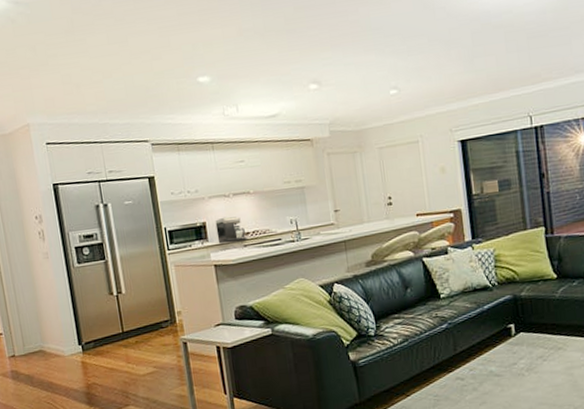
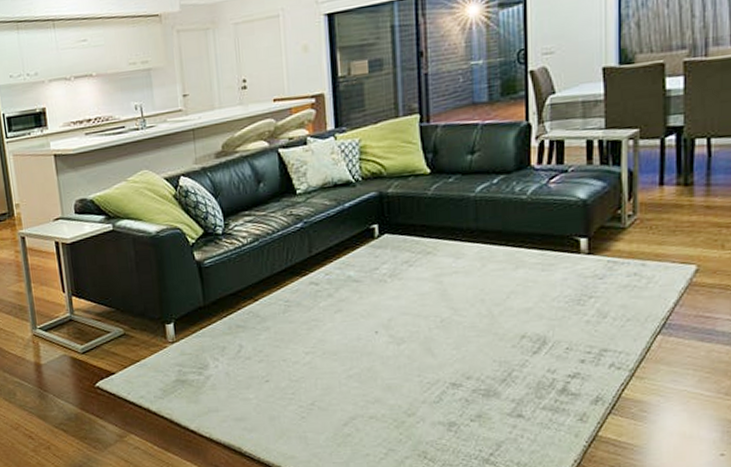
coffee maker: present [215,216,247,244] -> none [55,102,89,132]

